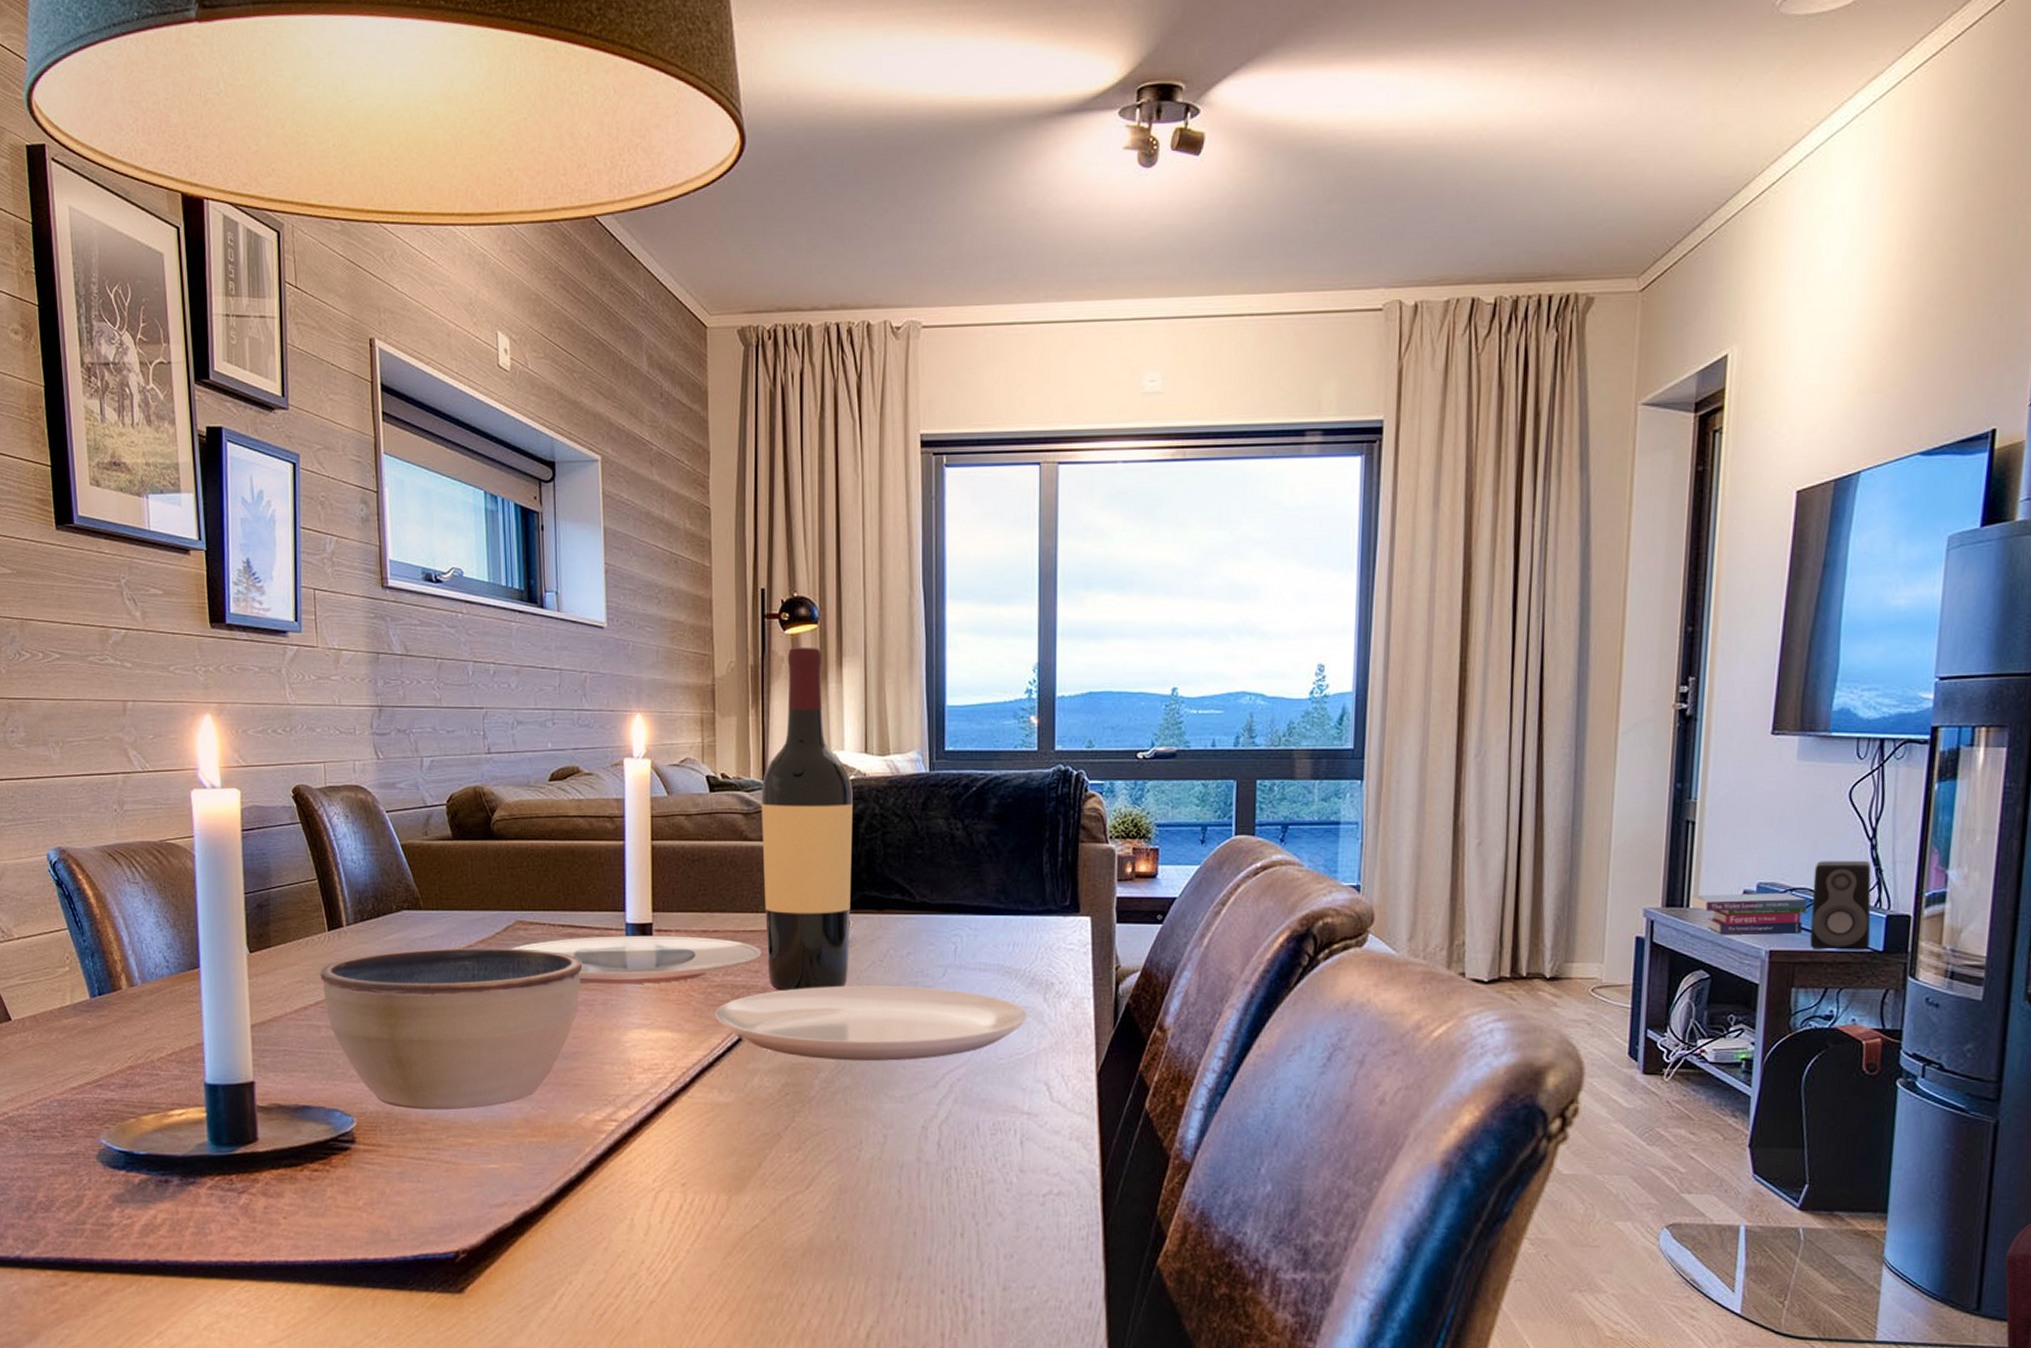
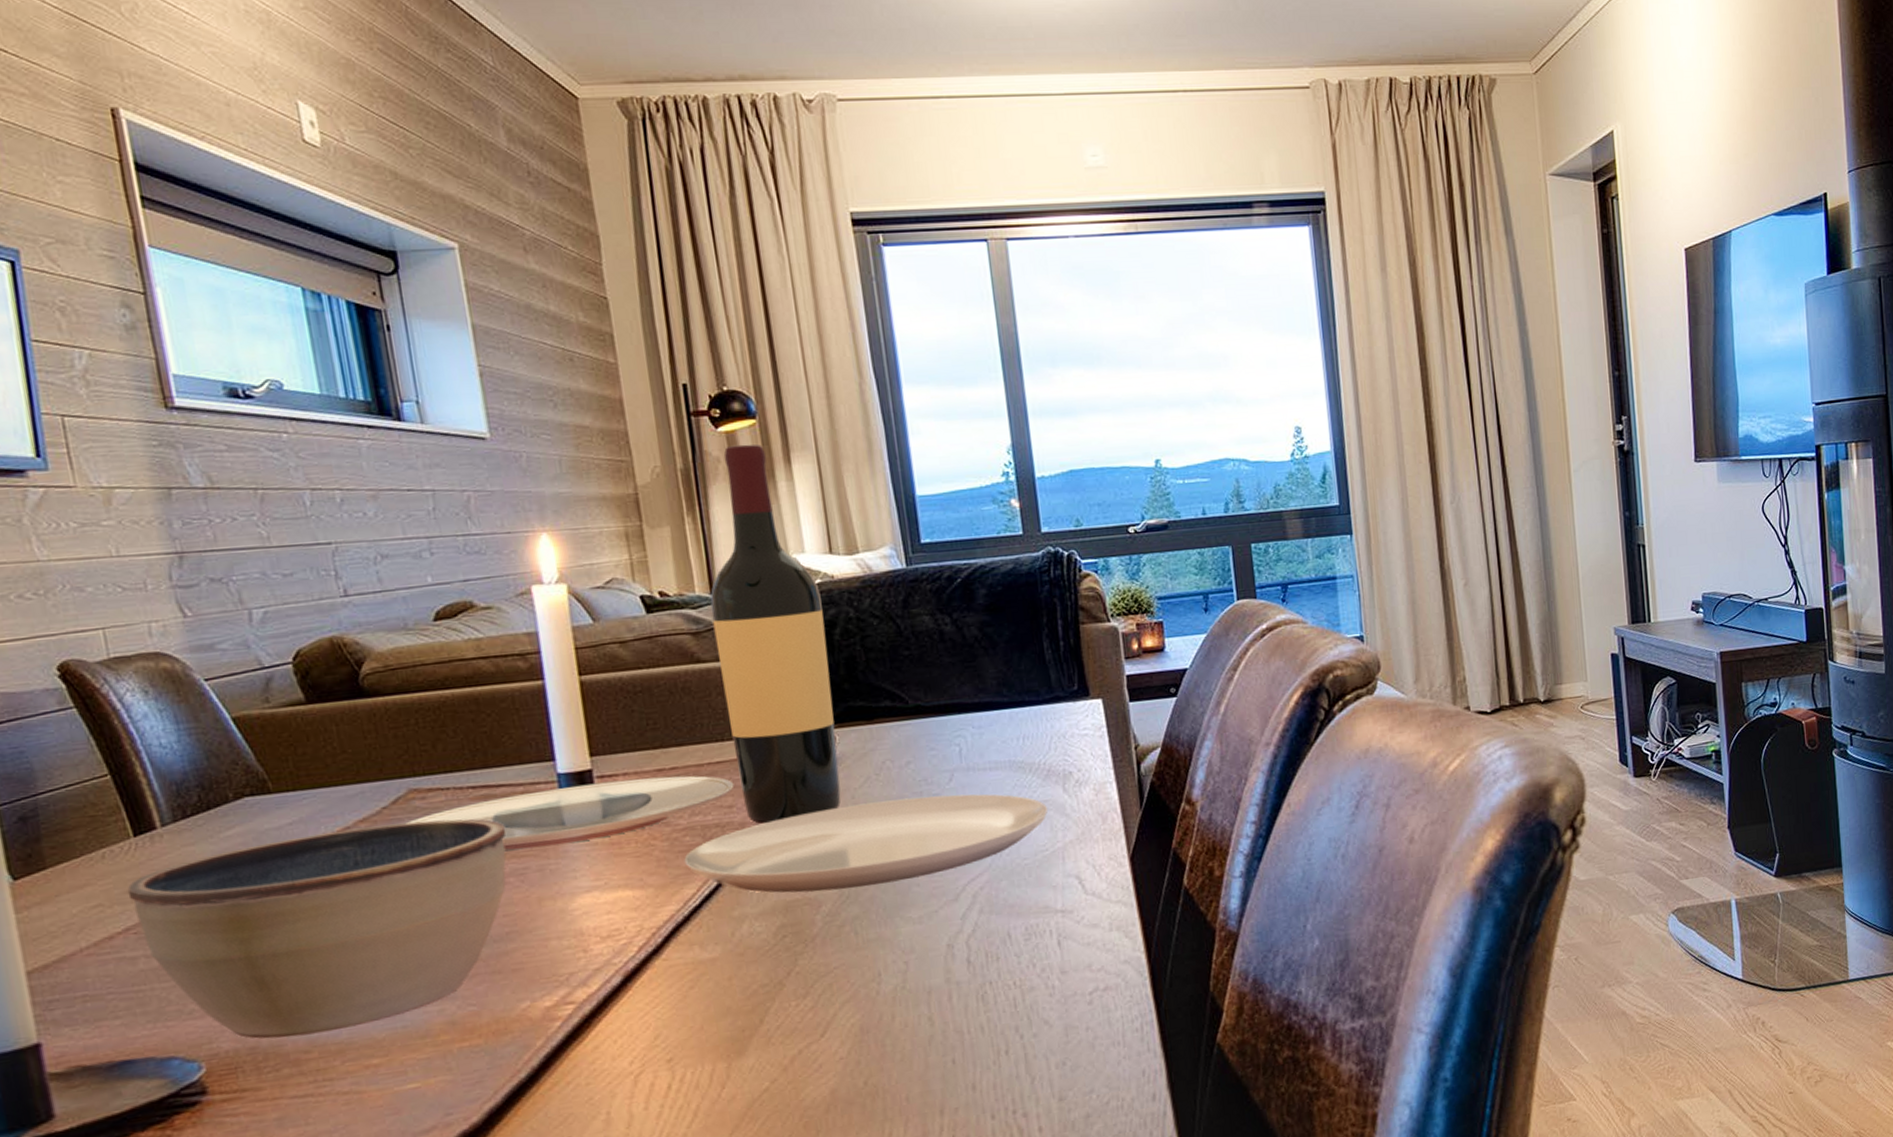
books: present [1690,892,1807,935] -> none [1650,599,1744,643]
speaker: present [1810,860,1872,950] -> none [1744,564,1796,647]

